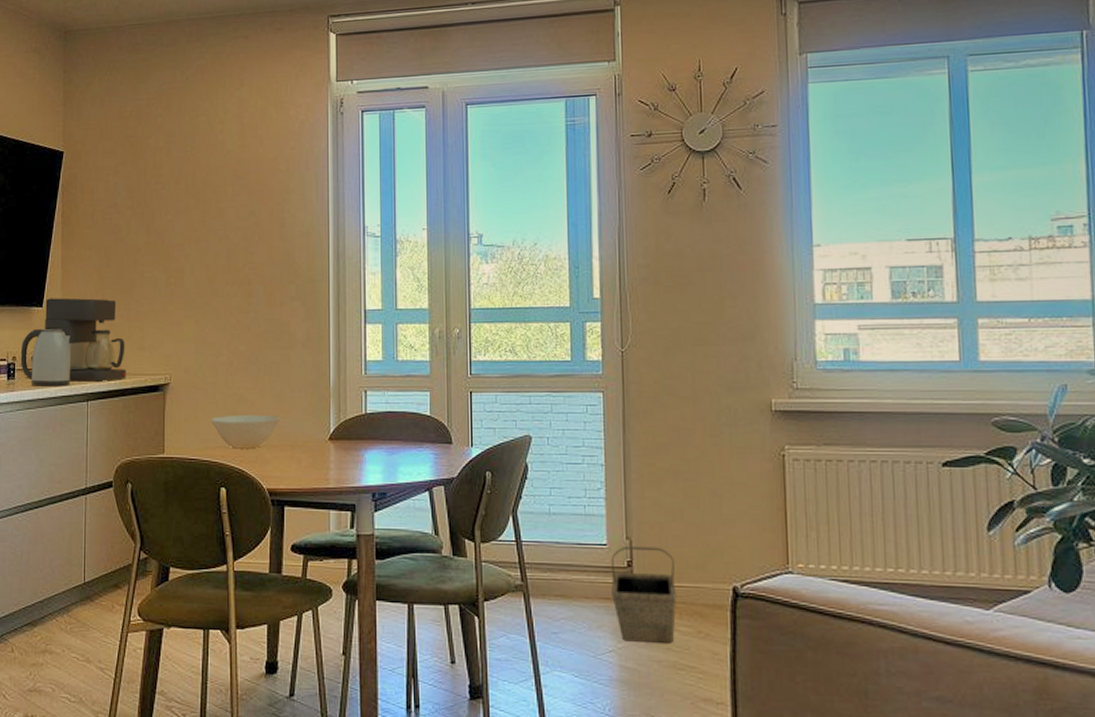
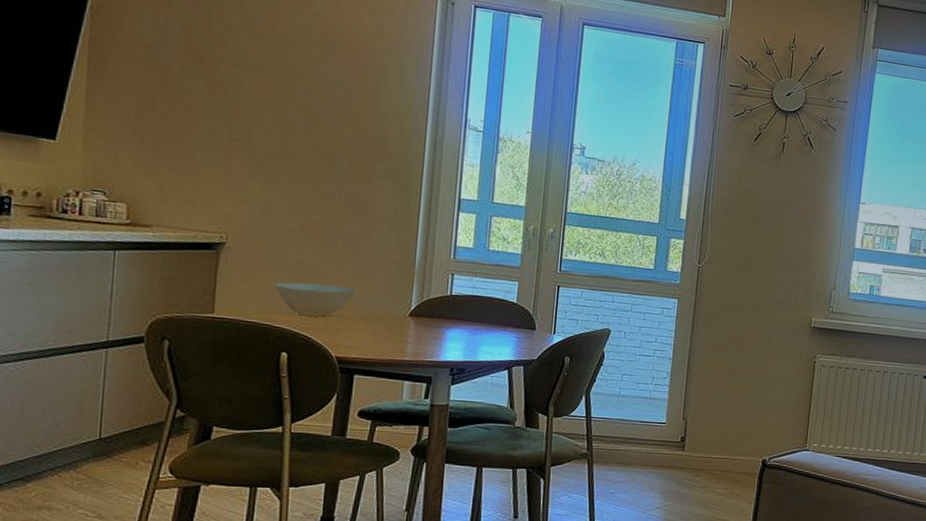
kettle: present [20,326,72,388] -> none [19,163,95,231]
coffee maker: present [45,298,126,383] -> none [58,131,170,233]
basket: present [610,546,677,643] -> none [664,425,720,502]

